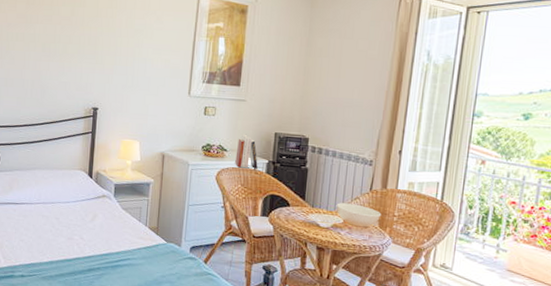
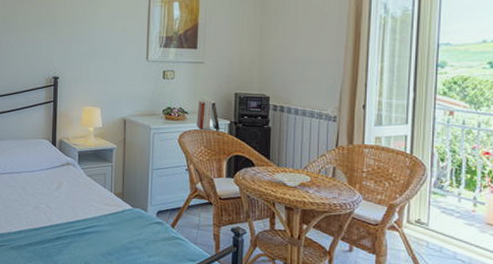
bowl: present [336,203,382,228] -> none [302,161,350,185]

